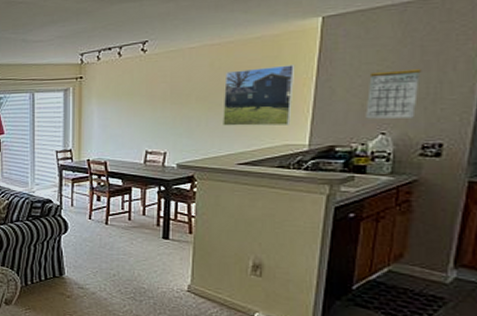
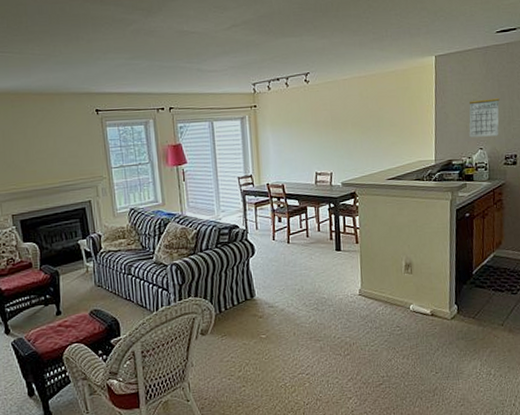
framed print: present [223,64,296,126] -> none [371,94,421,148]

